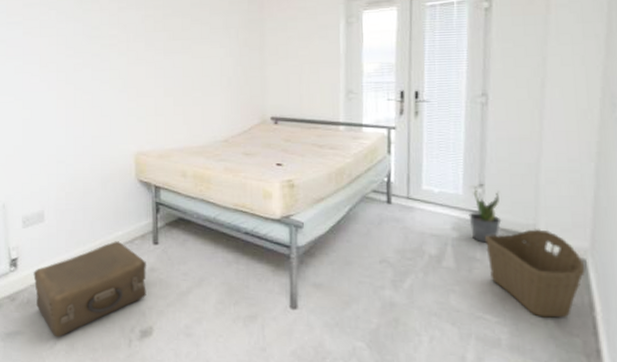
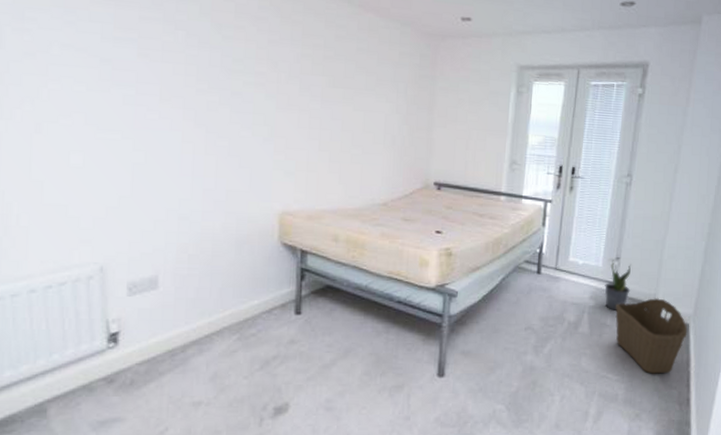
suitcase: present [33,241,147,338] -> none [140,311,287,422]

